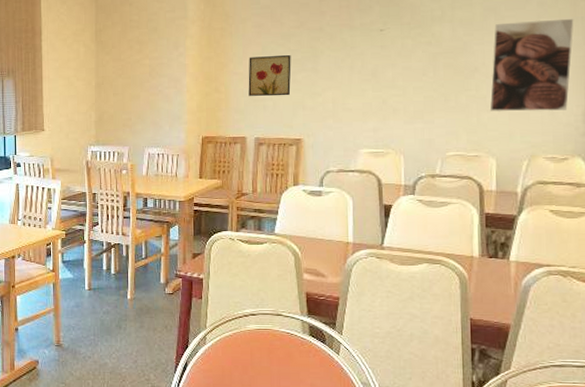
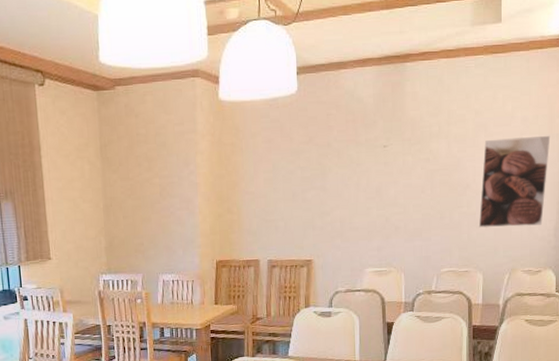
wall art: present [248,55,291,97] -> none [259,173,301,217]

